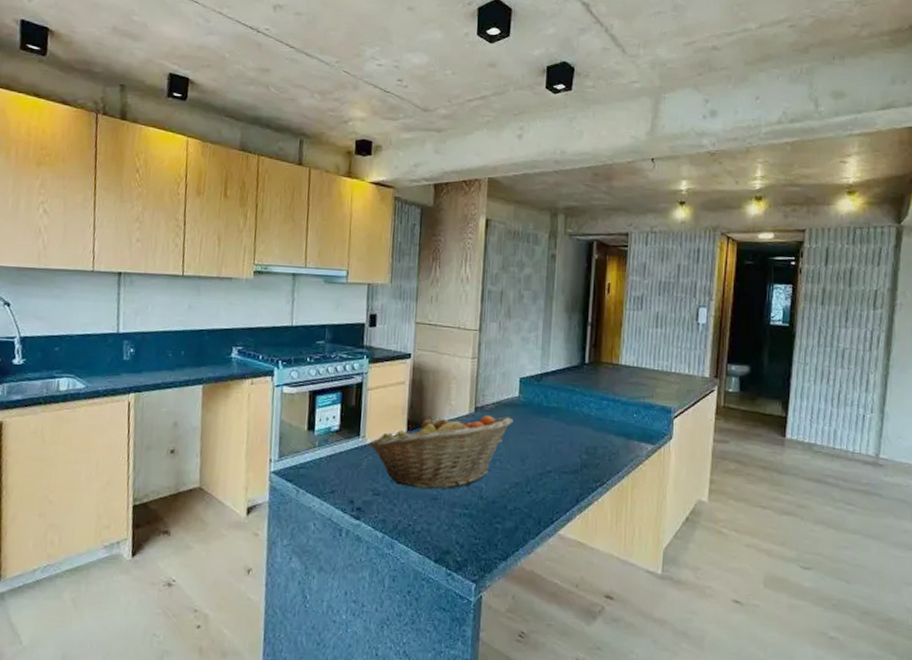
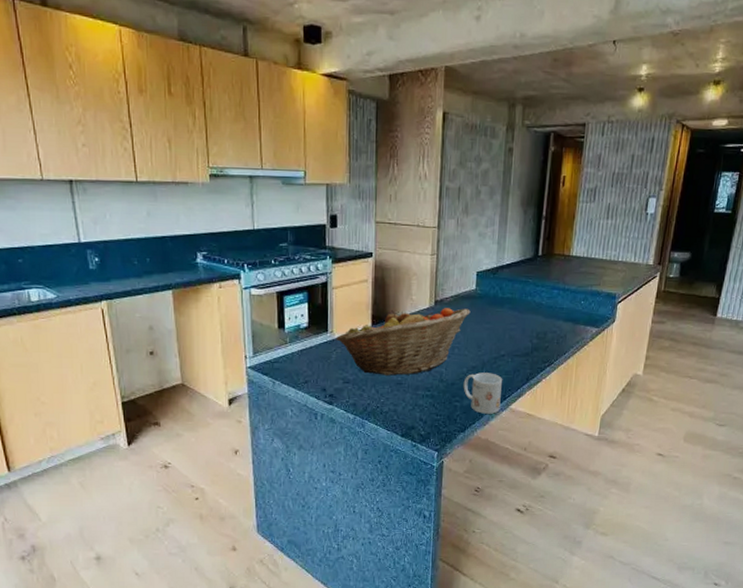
mug: none [505,490,550,540] -> present [463,372,503,414]

